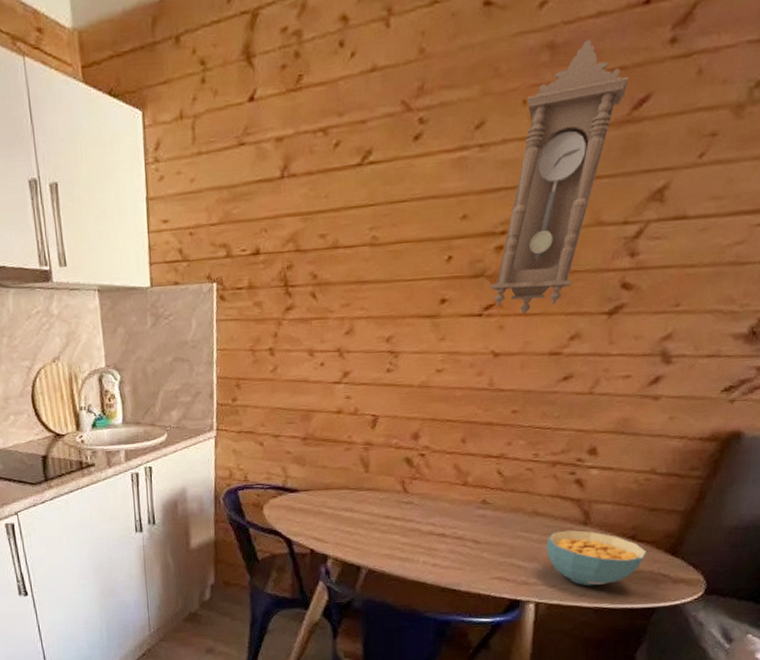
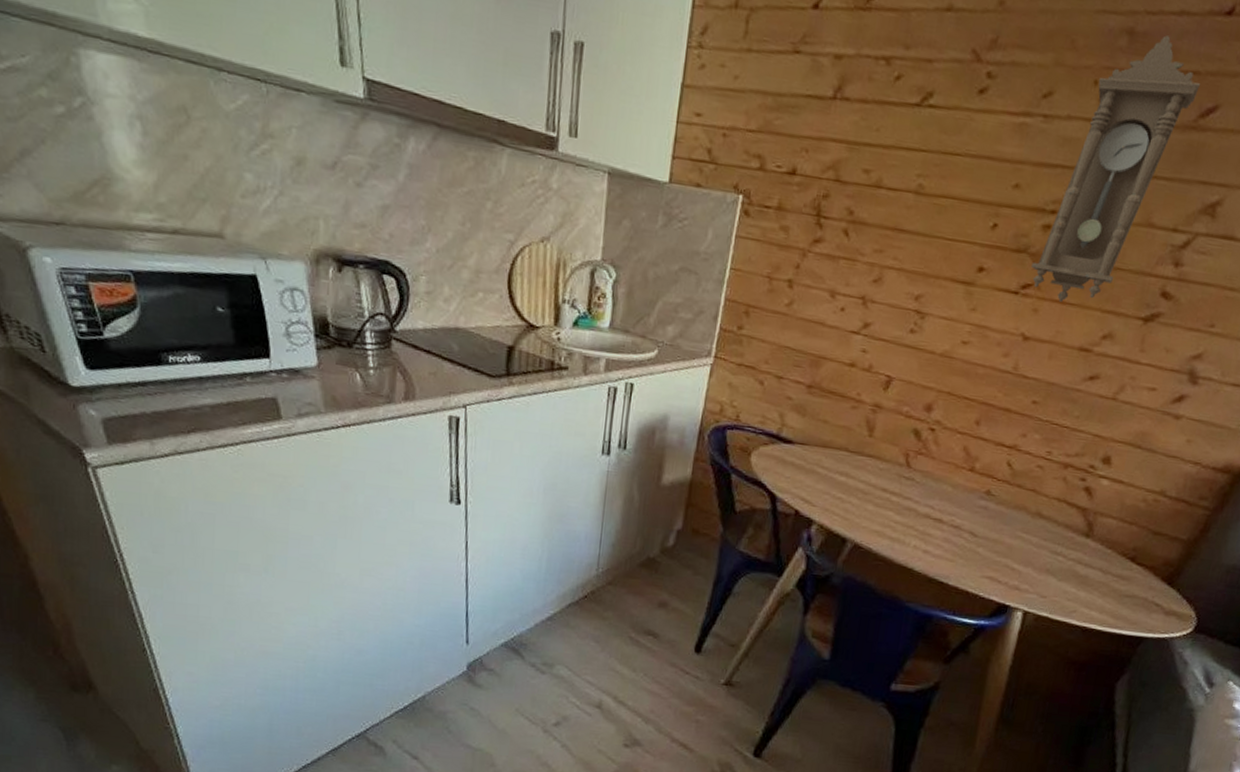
cereal bowl: present [546,530,647,586] -> none [1043,538,1145,604]

